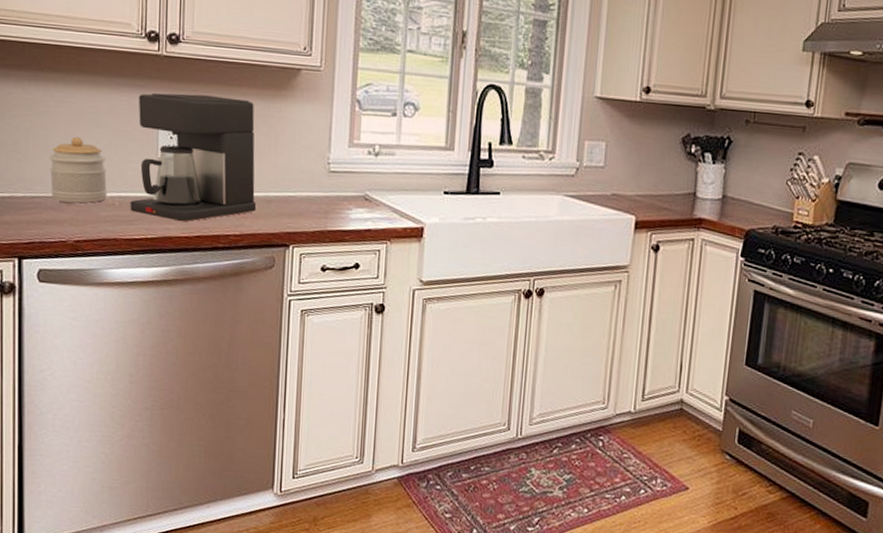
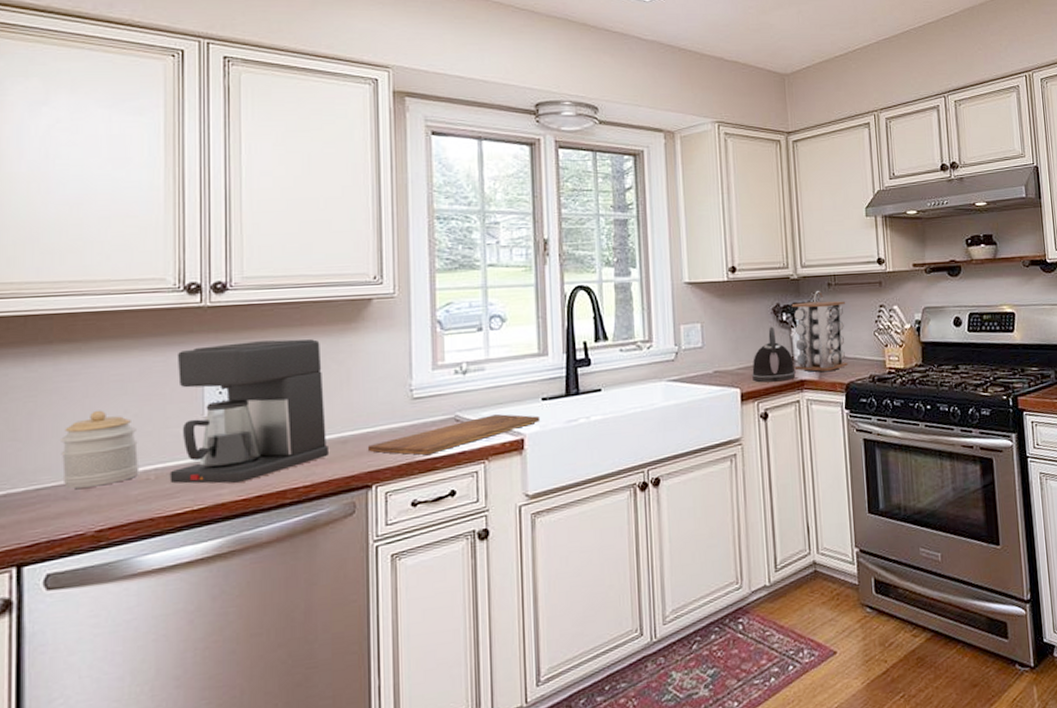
cutting board: none [288,199,441,227] -> present [367,414,541,456]
kettle: none [649,157,695,216] -> present [751,326,796,383]
spice rack: none [694,127,761,215] -> present [791,291,848,372]

